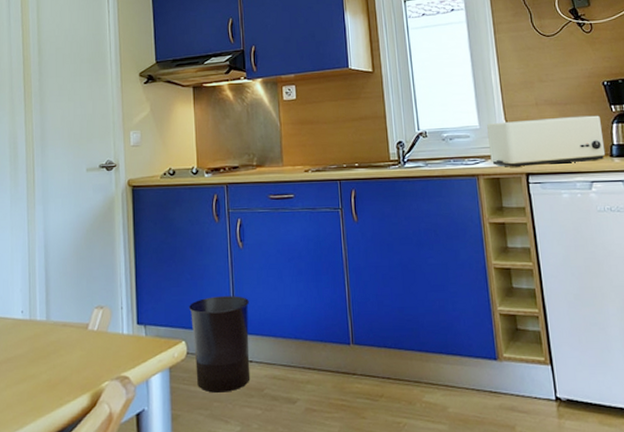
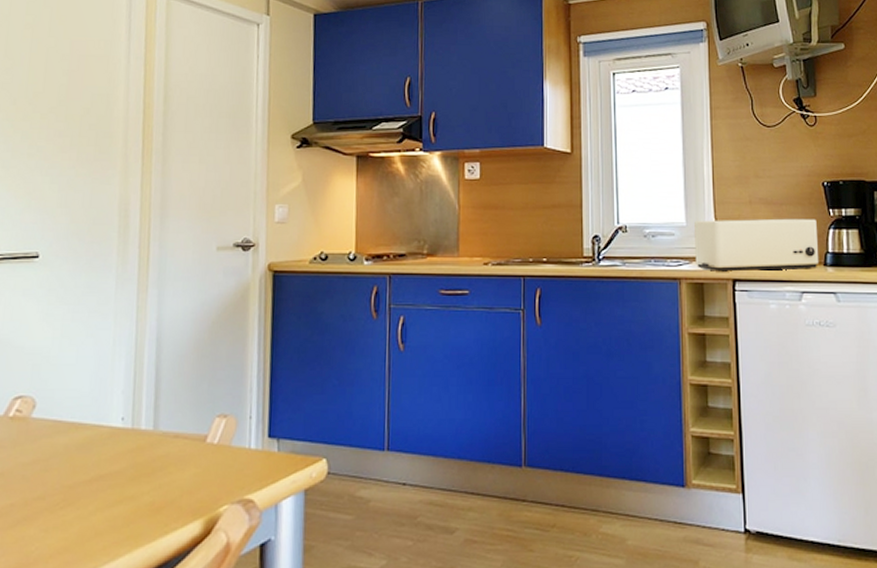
waste bin: present [189,296,251,393] -> none [334,407,407,520]

